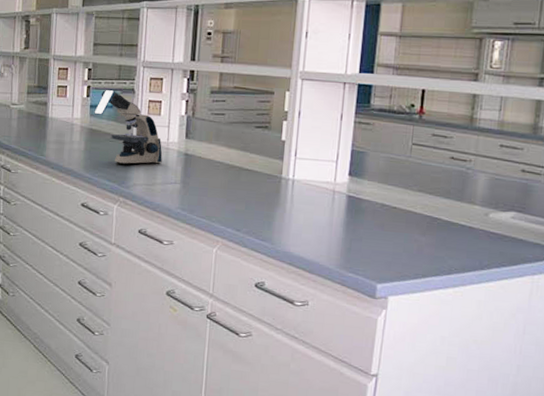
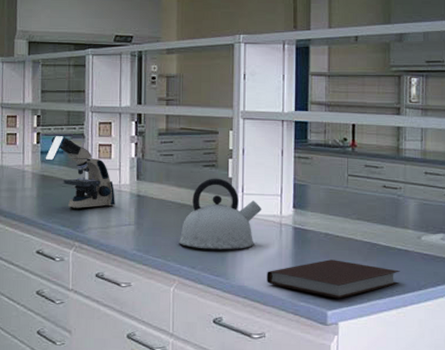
kettle: none [225,140,315,215] -> present [179,178,262,250]
notebook: none [314,231,462,273] -> present [267,259,400,299]

